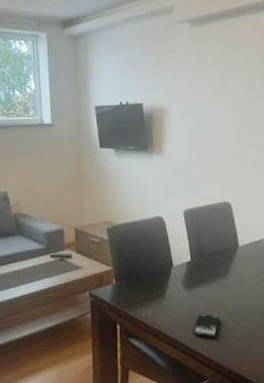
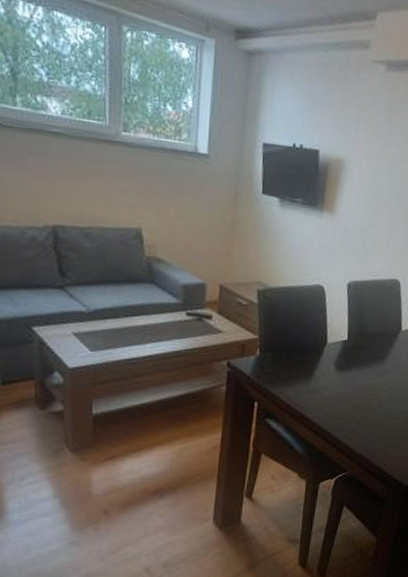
smartphone: present [194,313,219,339] -> none [339,399,369,428]

